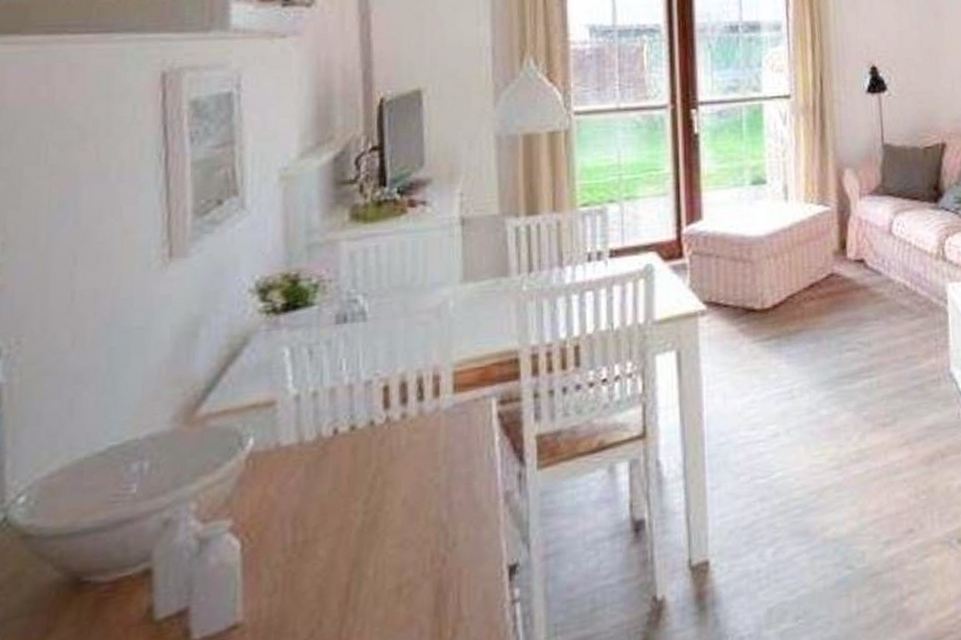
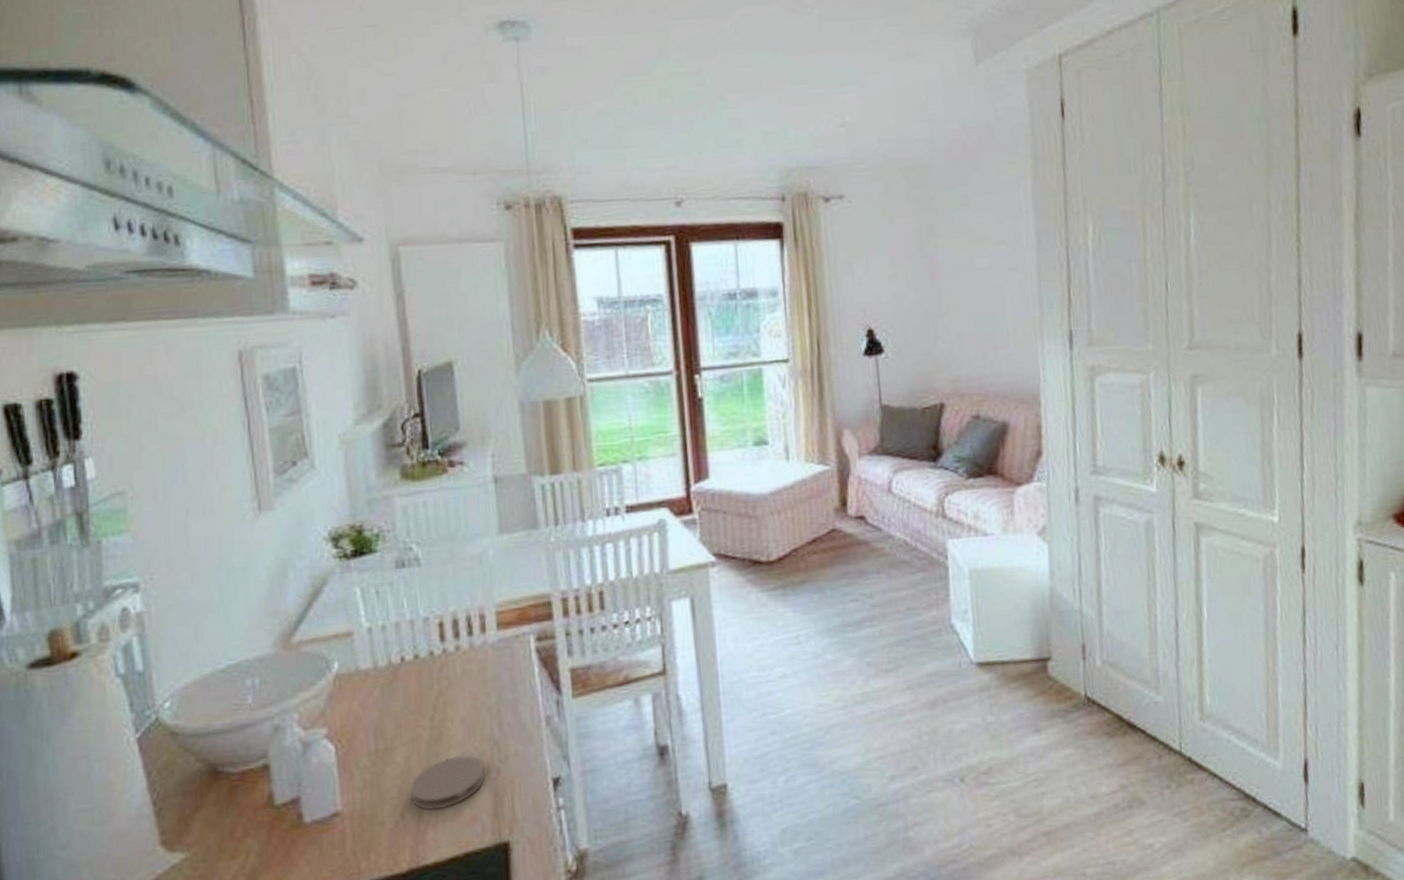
coaster: none [332,544,427,614] -> present [410,755,485,810]

